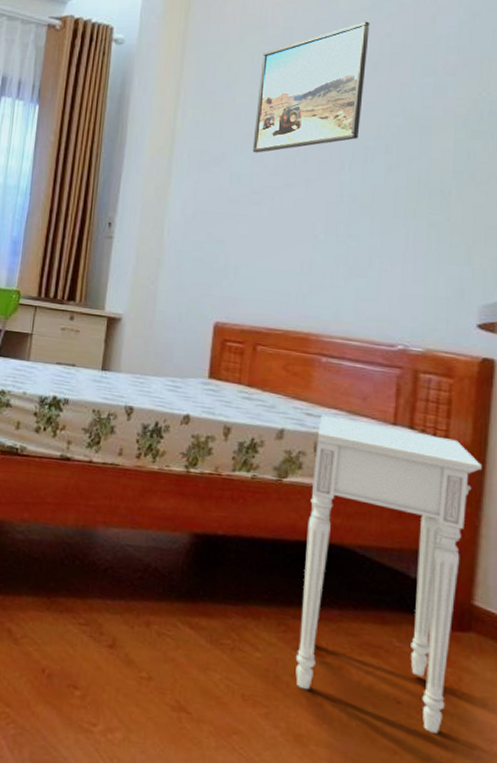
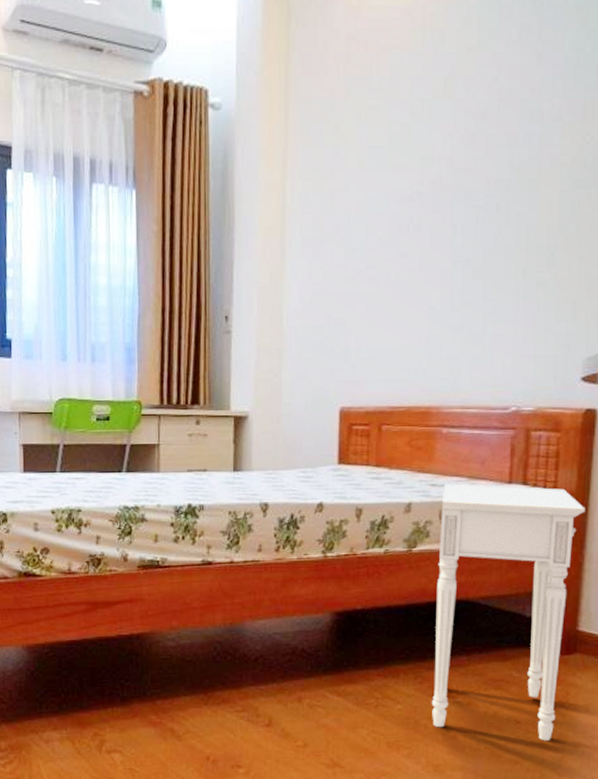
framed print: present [252,21,370,153] -> none [365,64,477,224]

